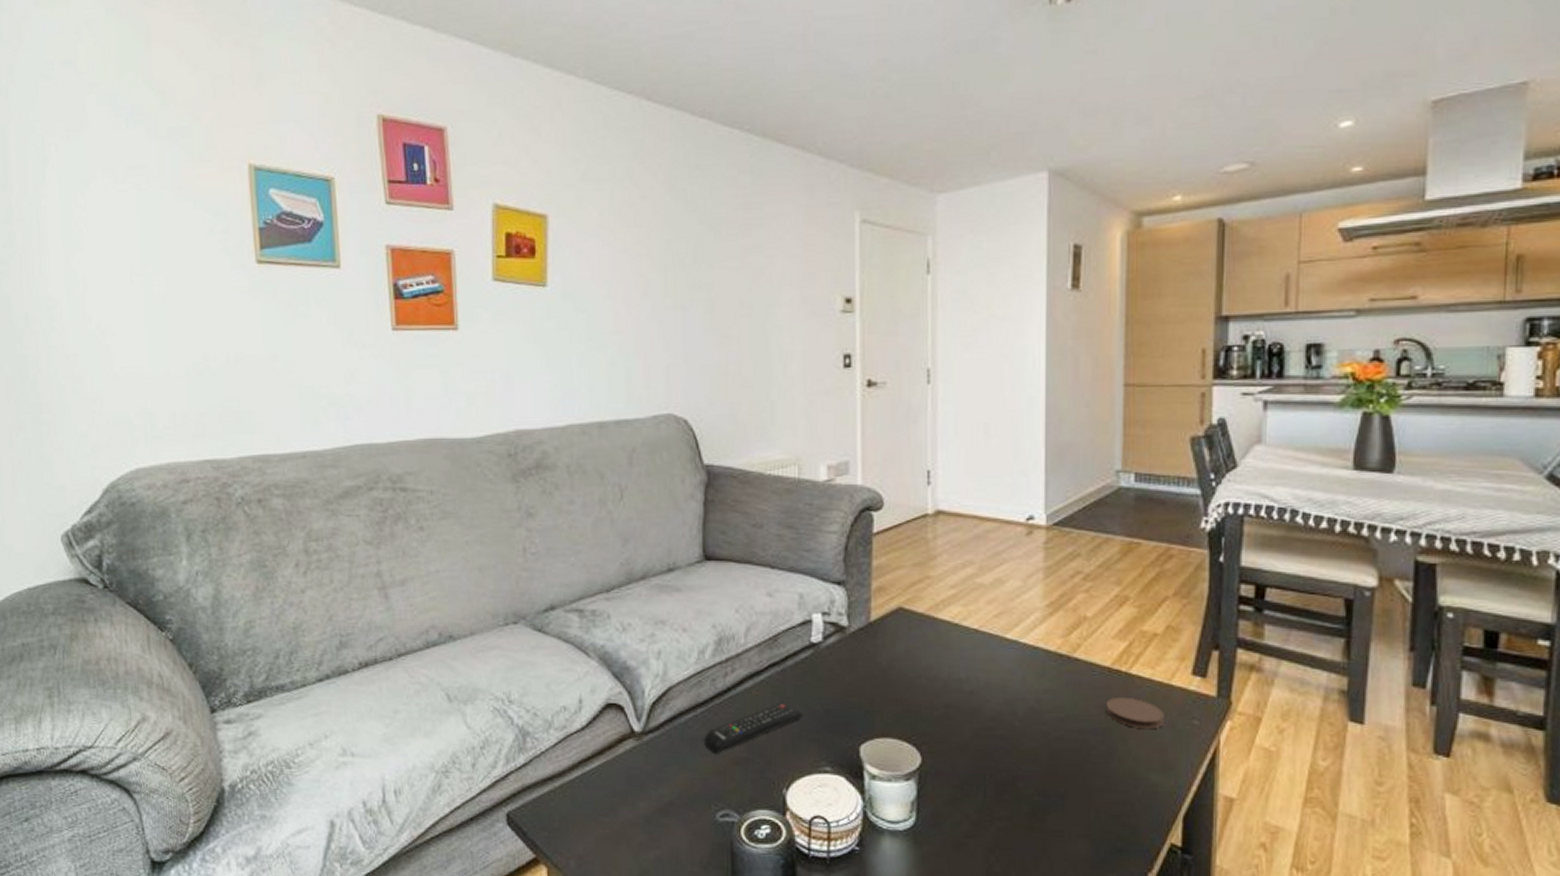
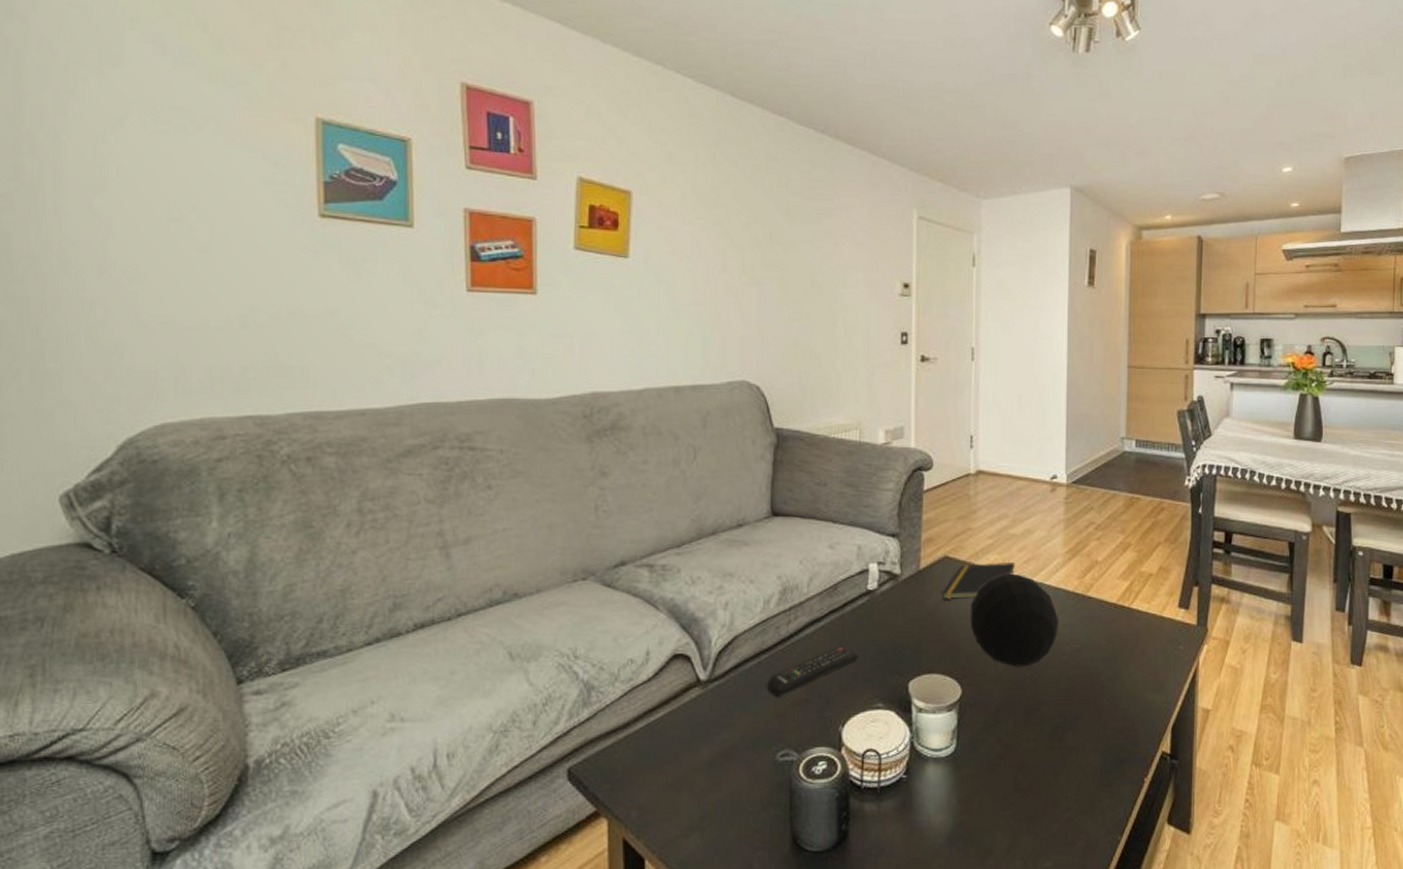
notepad: none [897,614,983,656] -> present [943,561,1015,599]
decorative orb: none [930,630,1039,736] -> present [970,574,1059,667]
coaster: present [1105,696,1164,728] -> none [1112,628,1157,654]

